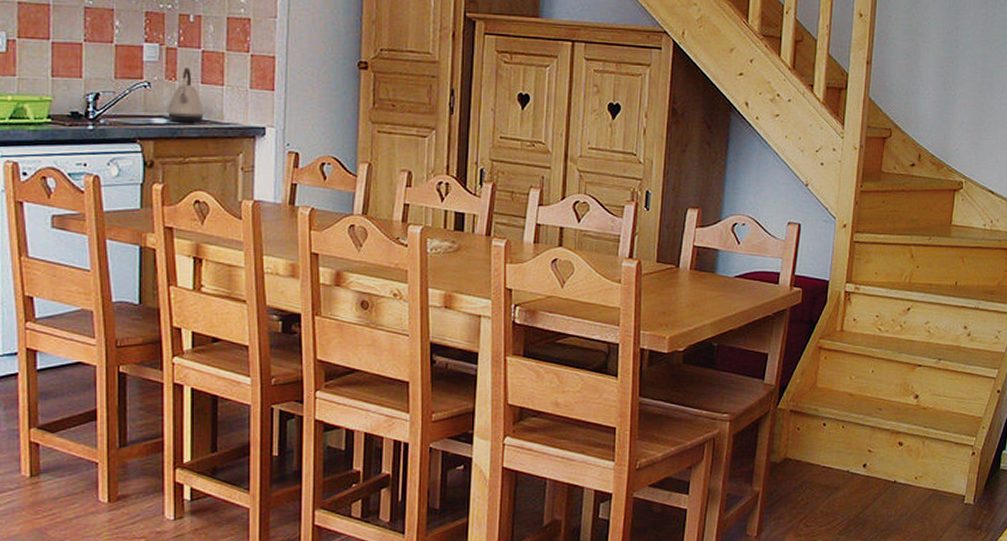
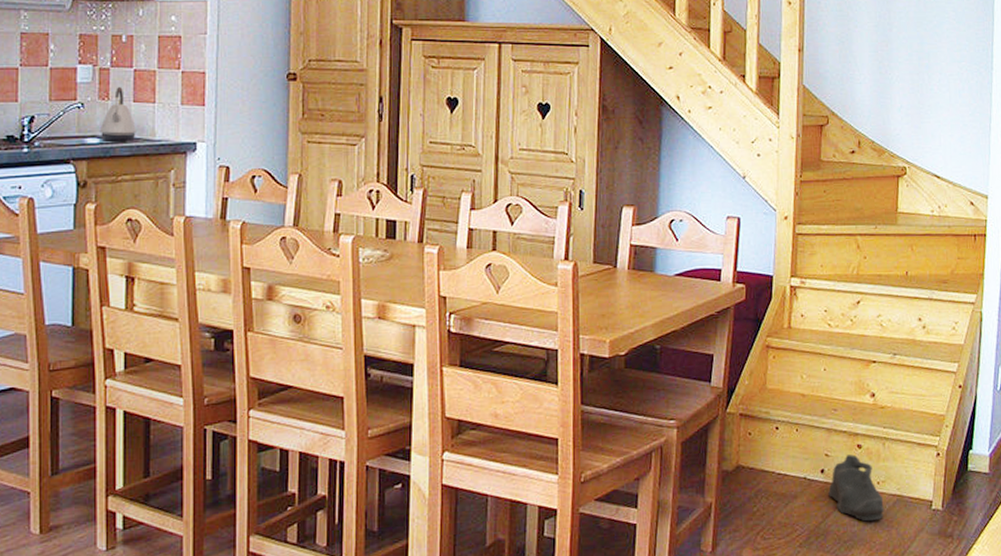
shoe: none [869,451,920,513] -> present [828,454,884,522]

